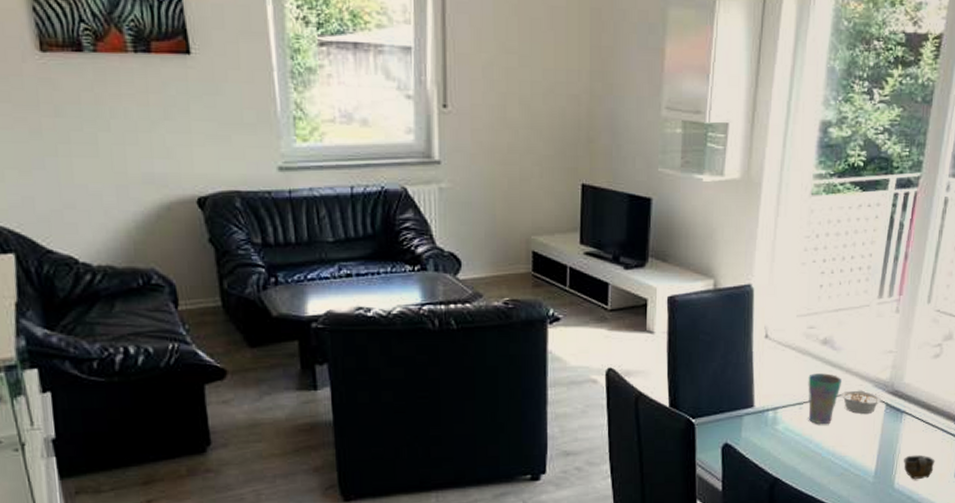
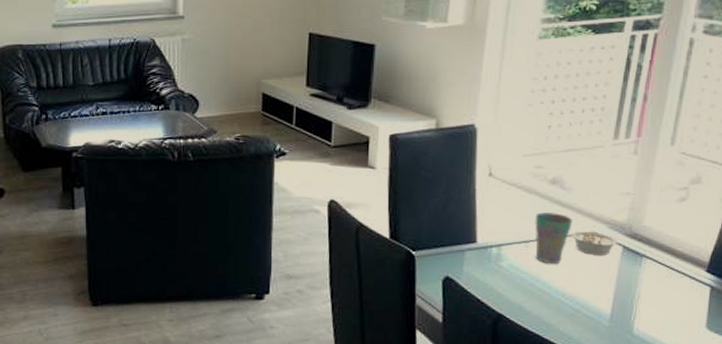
cup: present [903,455,935,479] -> none [644,301,682,327]

